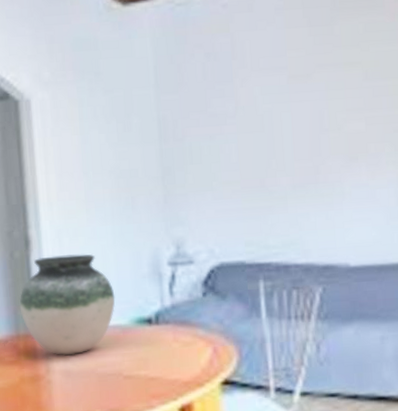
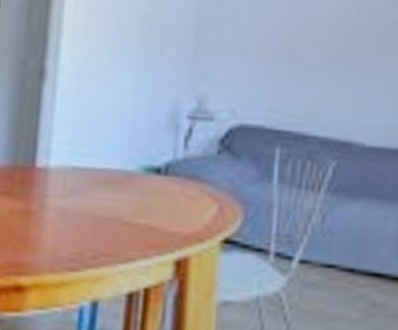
vase: present [19,254,116,356] -> none [22,91,127,194]

